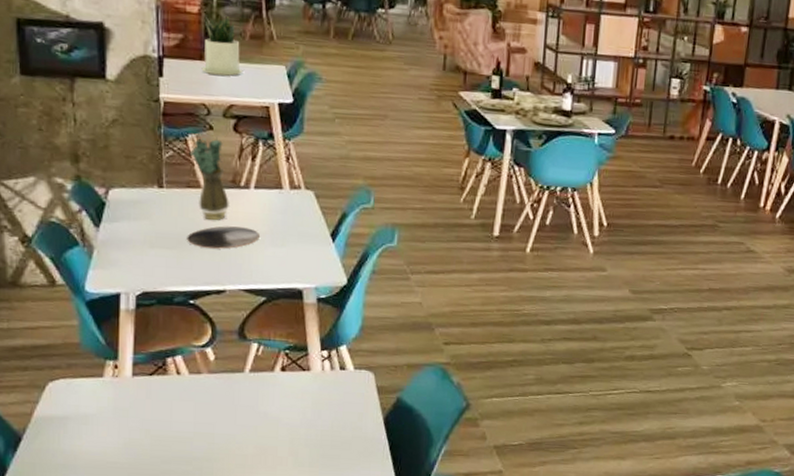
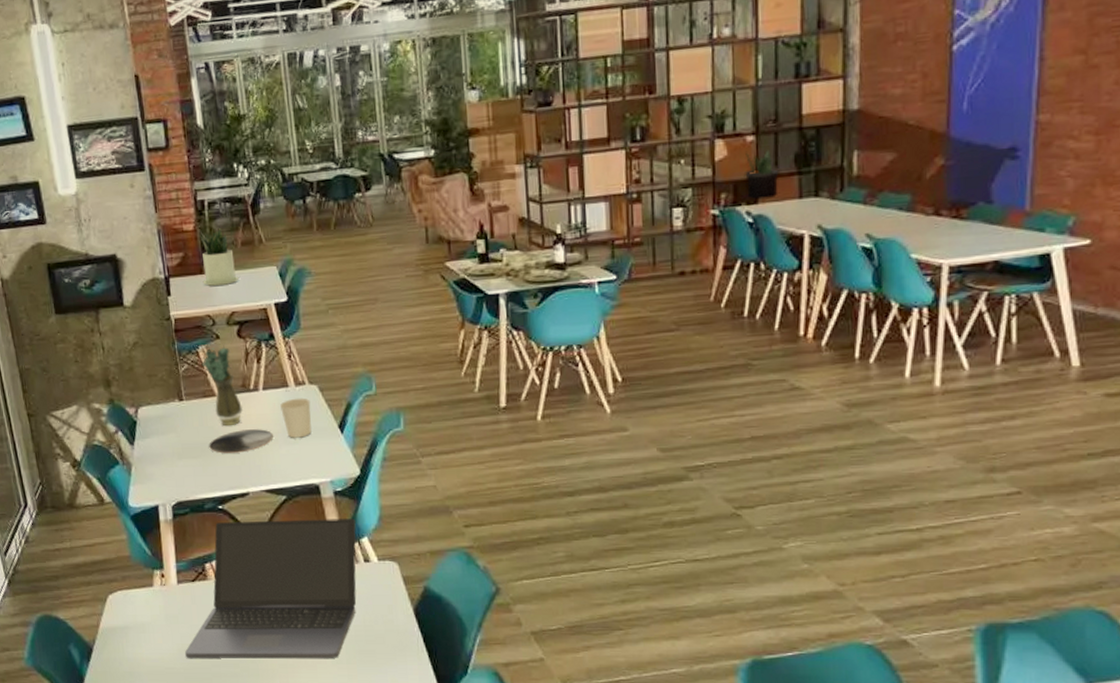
laptop: none [132,317,336,461] -> present [185,518,357,659]
dixie cup: none [271,201,304,242] -> present [280,397,312,438]
planter: none [736,42,764,85] -> present [746,150,779,200]

